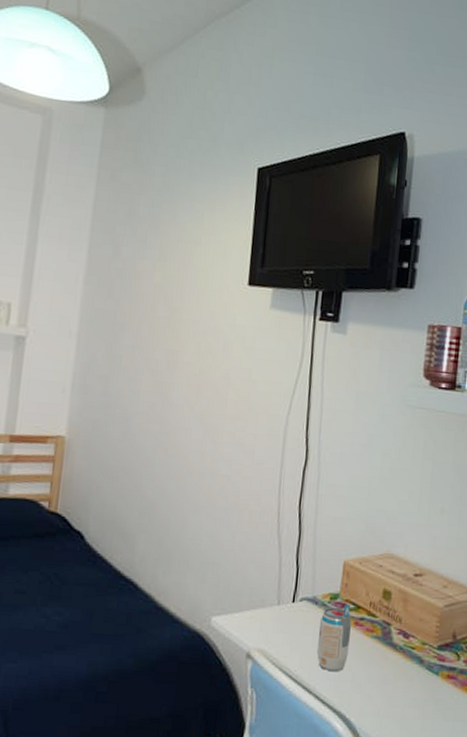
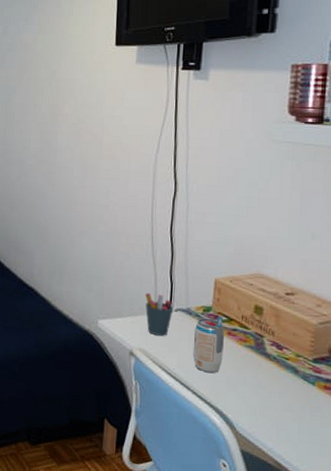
pen holder: none [267,580,299,631] -> present [145,292,174,336]

